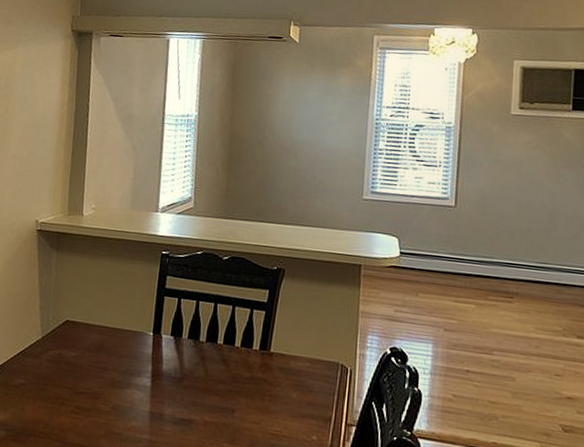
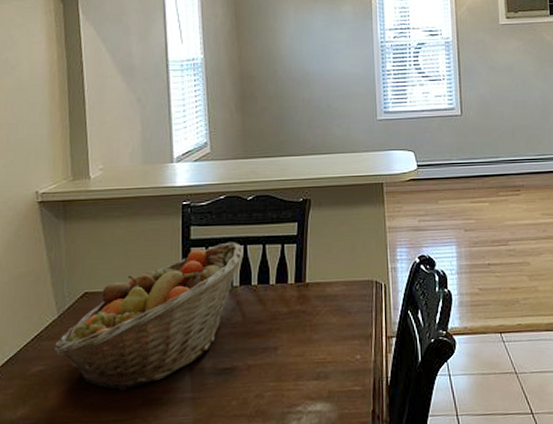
fruit basket: none [34,297,214,420] -> present [53,242,244,392]

